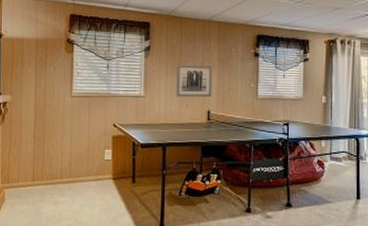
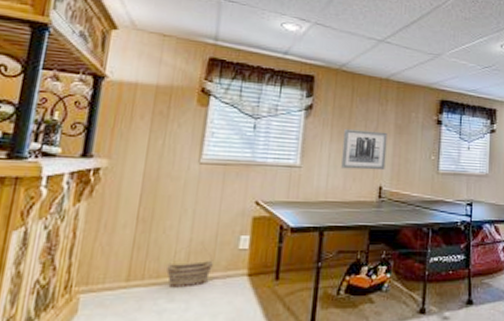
basket: none [57,156,88,187] -> present [166,244,214,288]

